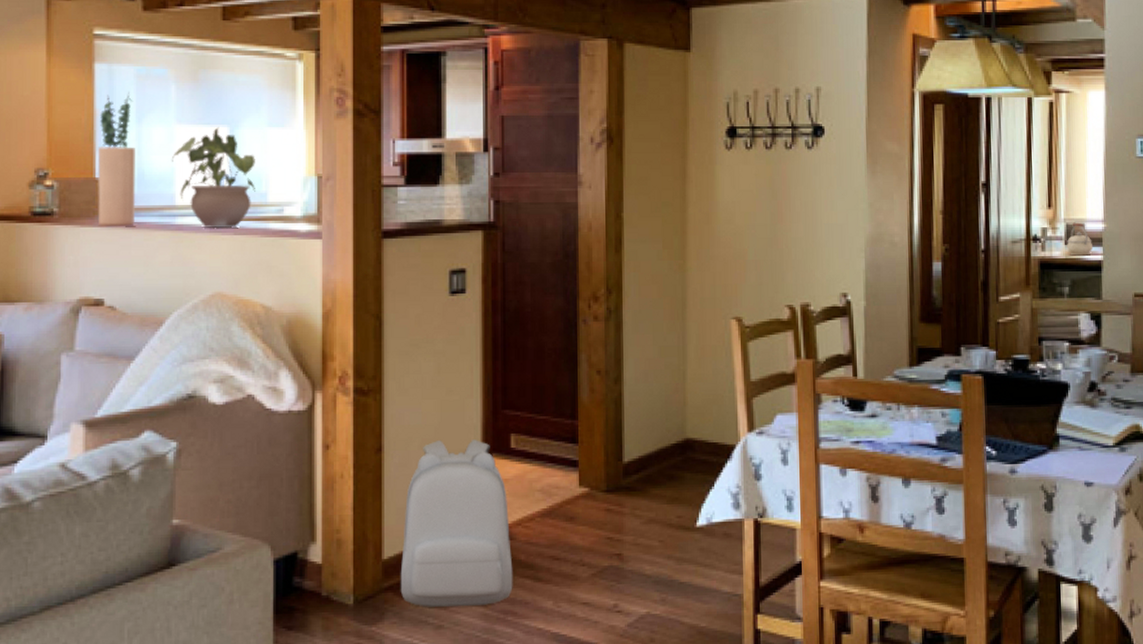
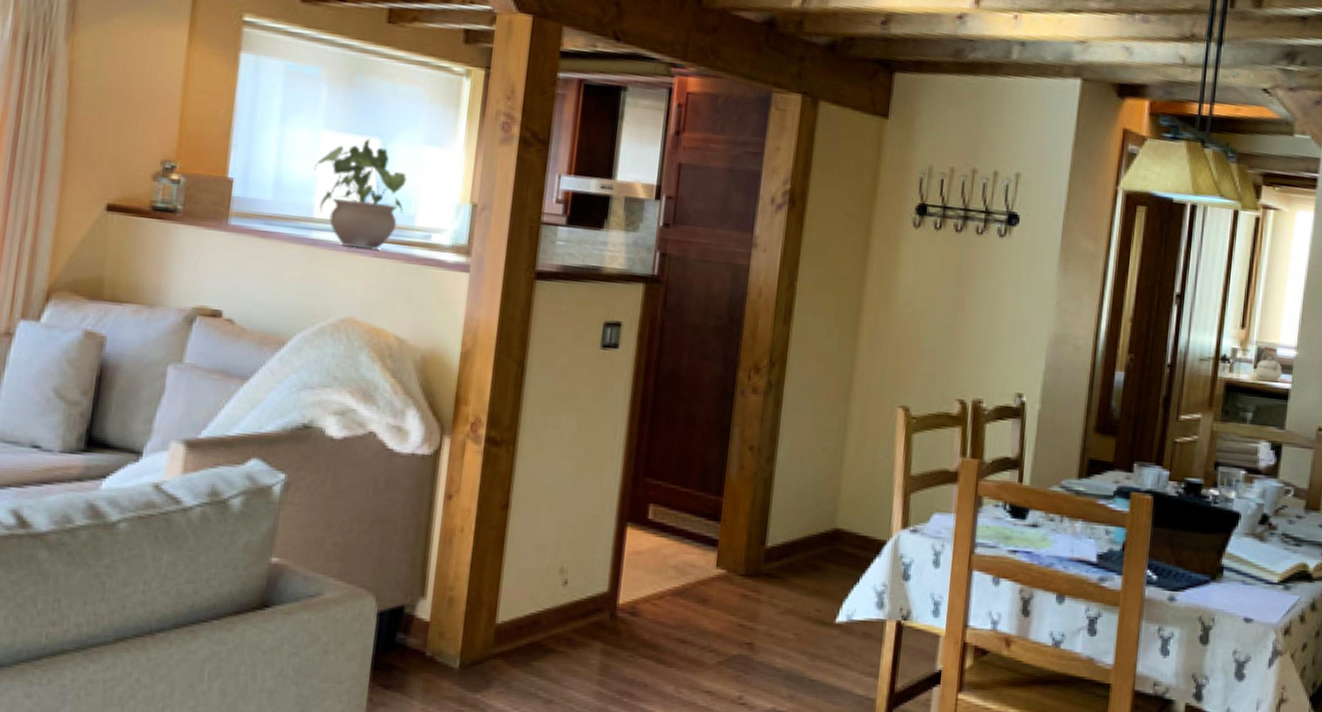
vase: present [97,92,136,227] -> none [224,88,279,236]
backpack: present [400,439,513,607] -> none [511,502,638,683]

